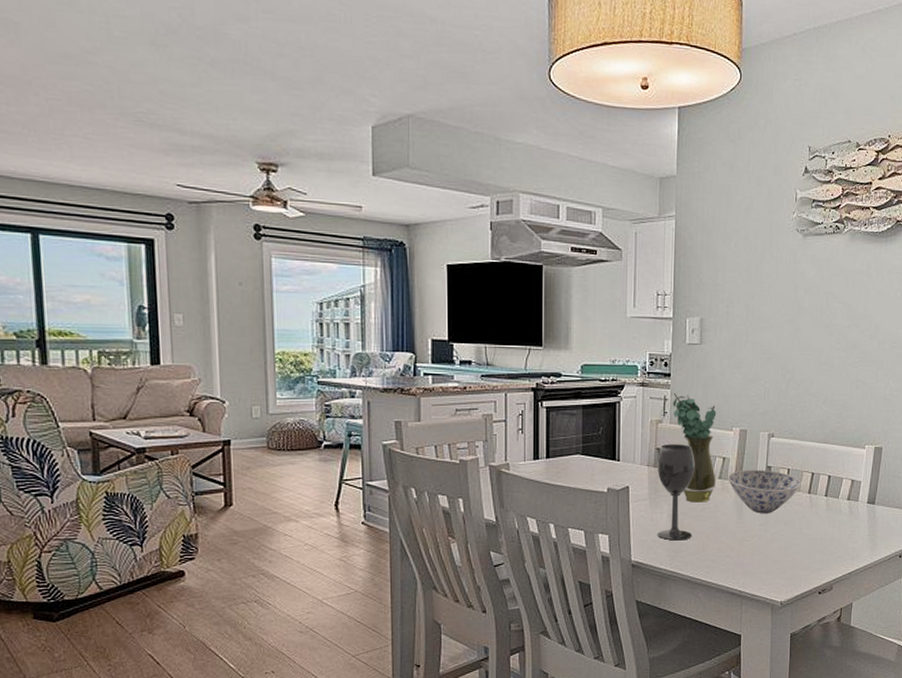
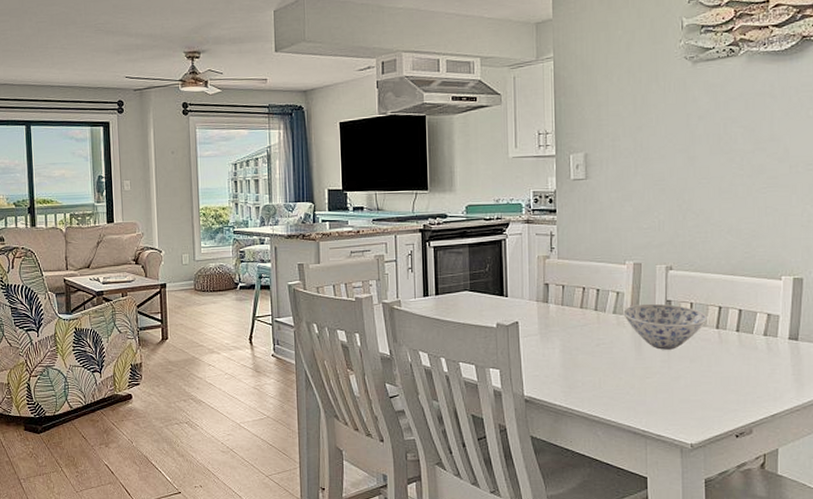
wine glass: present [657,444,695,541] -> none [546,279,587,376]
vase: present [673,392,717,503] -> none [560,228,610,338]

